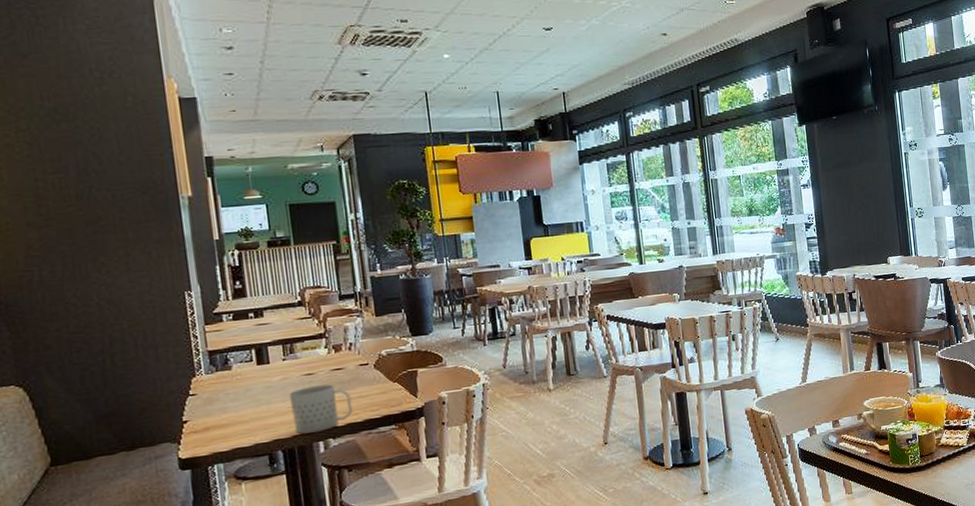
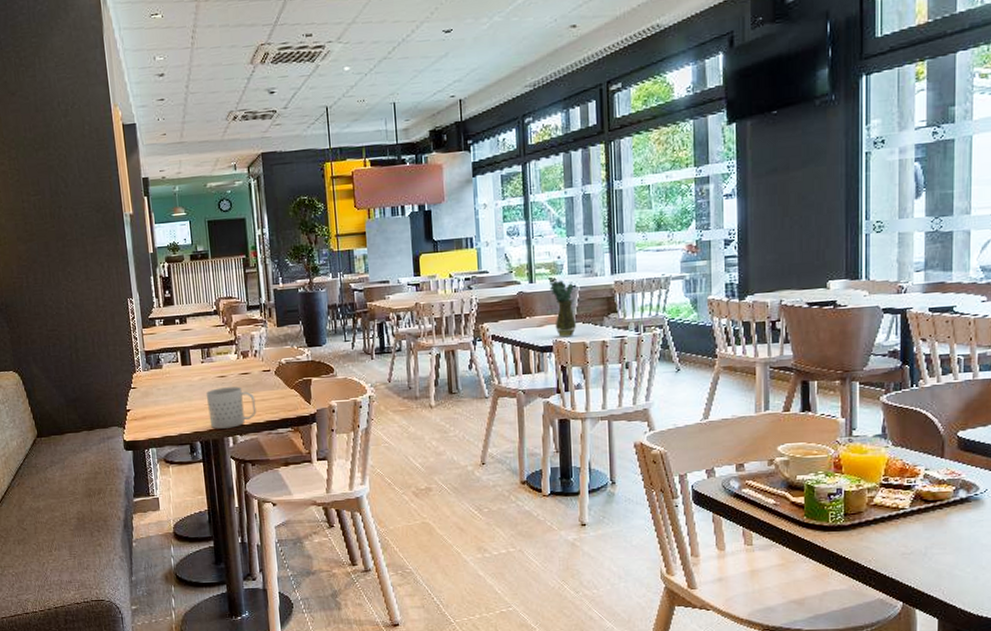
vase: none [658,259,686,315] -> present [550,278,577,338]

